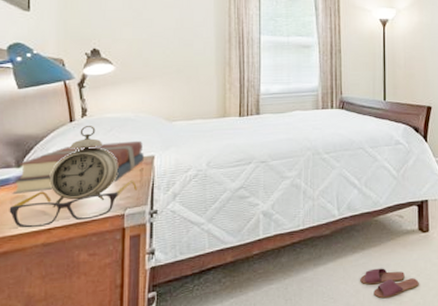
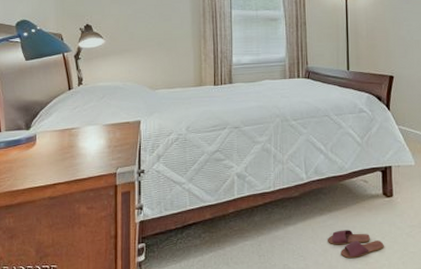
eyeglasses: present [9,180,137,228] -> none [21,142,126,183]
books: present [12,140,145,195] -> none [23,107,133,154]
alarm clock: present [49,125,119,208] -> none [53,92,110,165]

